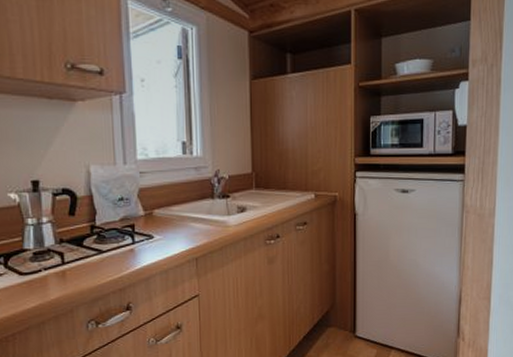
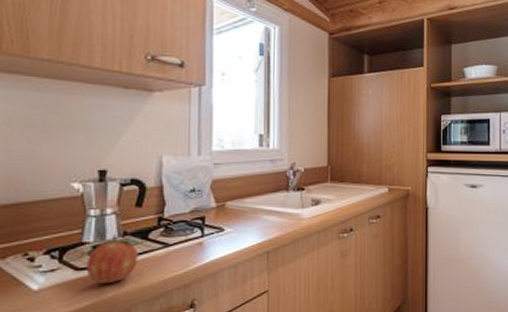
fruit: none [29,242,77,287] -> present [86,234,141,283]

